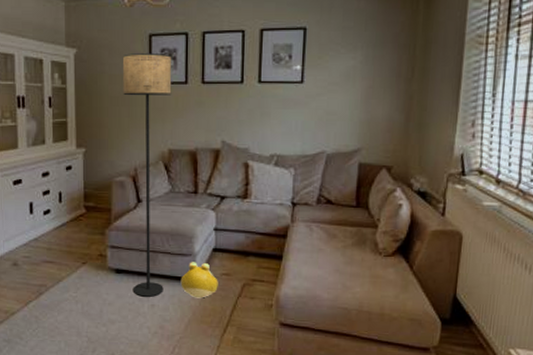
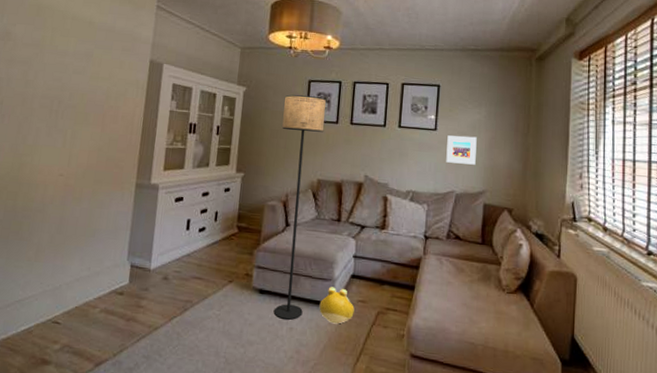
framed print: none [315,87,351,120] -> present [446,135,477,165]

